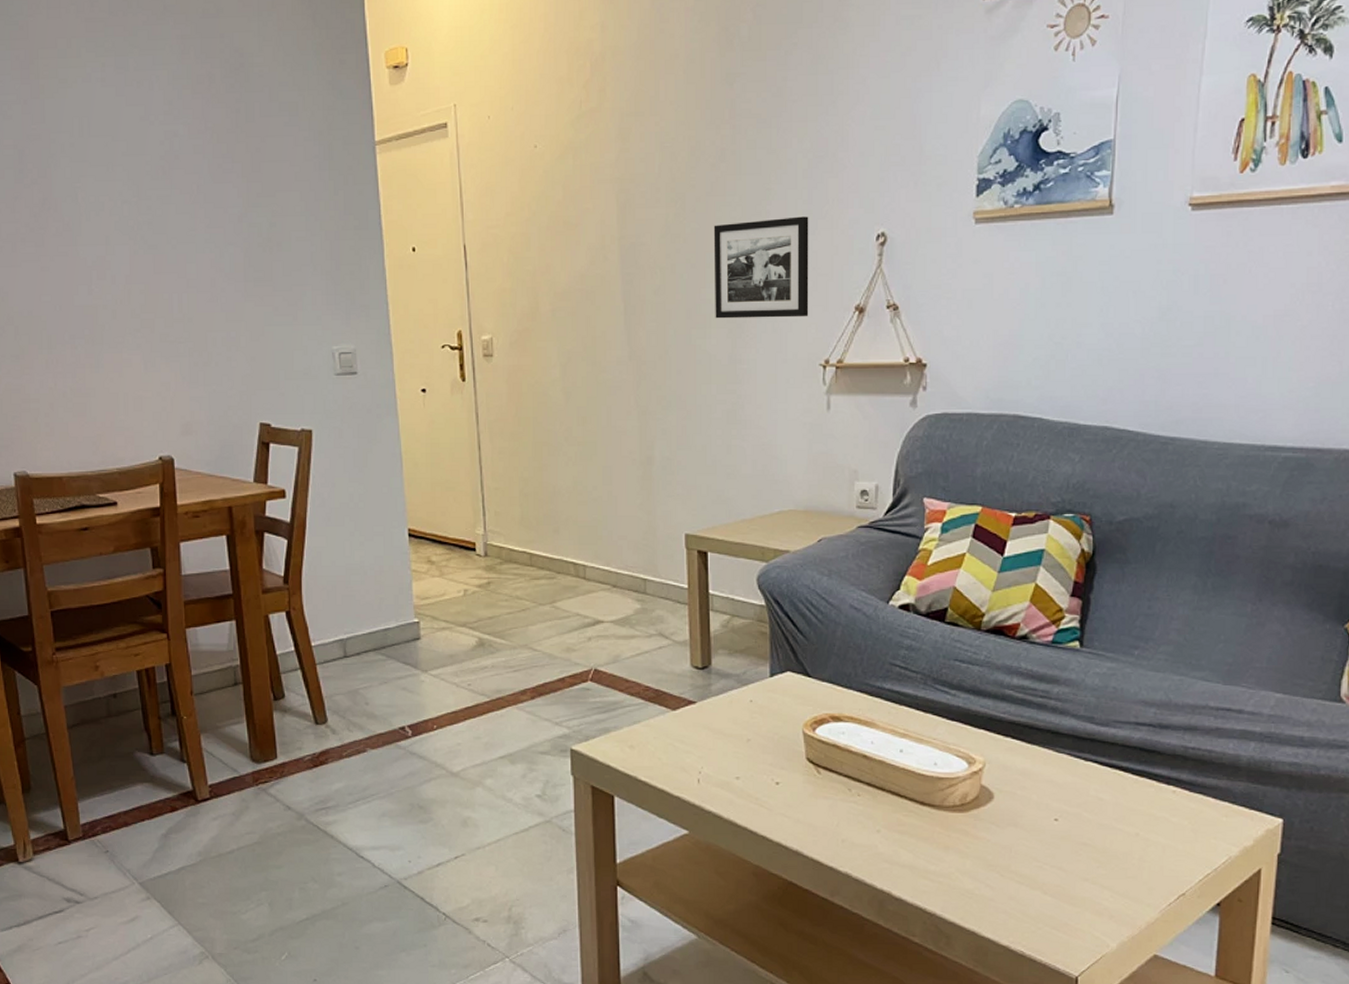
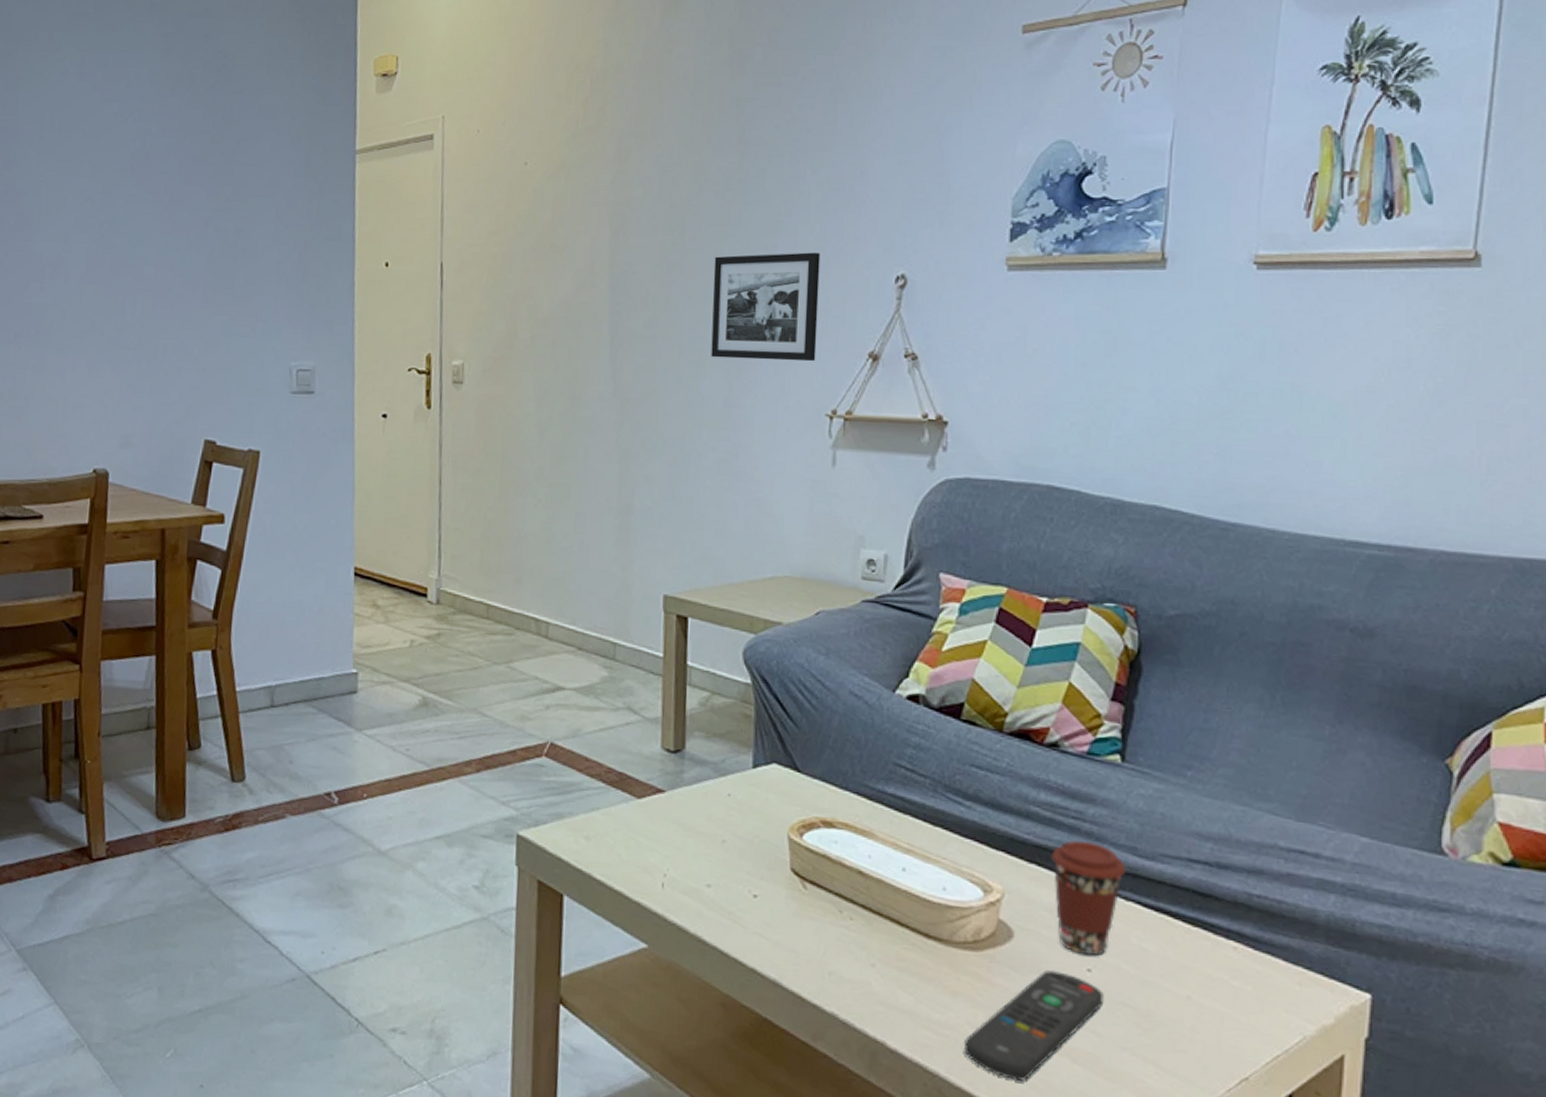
remote control: none [954,822,1068,912] -> present [963,969,1104,1081]
coffee cup: none [1023,715,1085,808] -> present [1051,840,1126,956]

